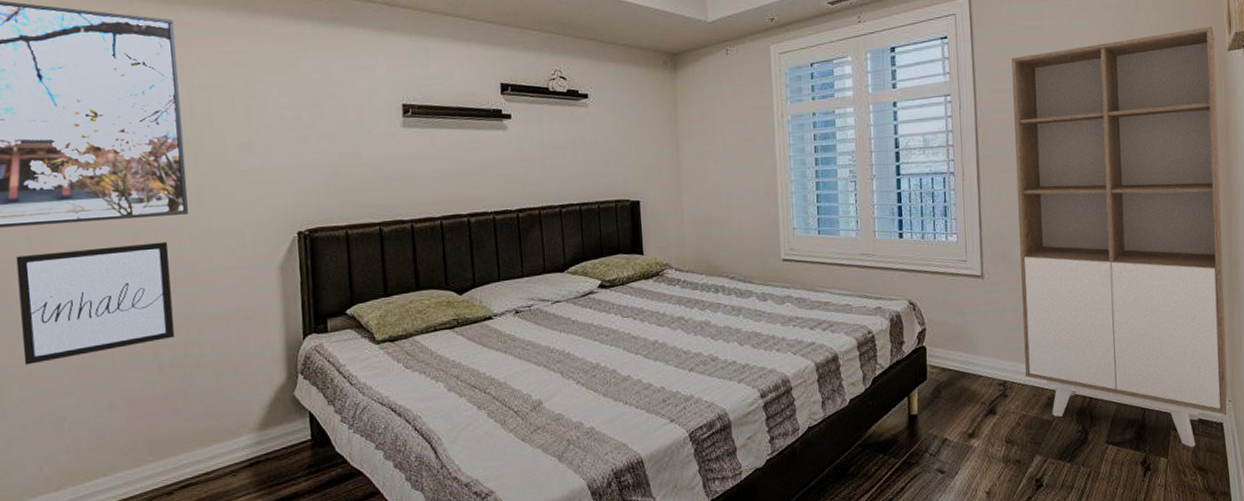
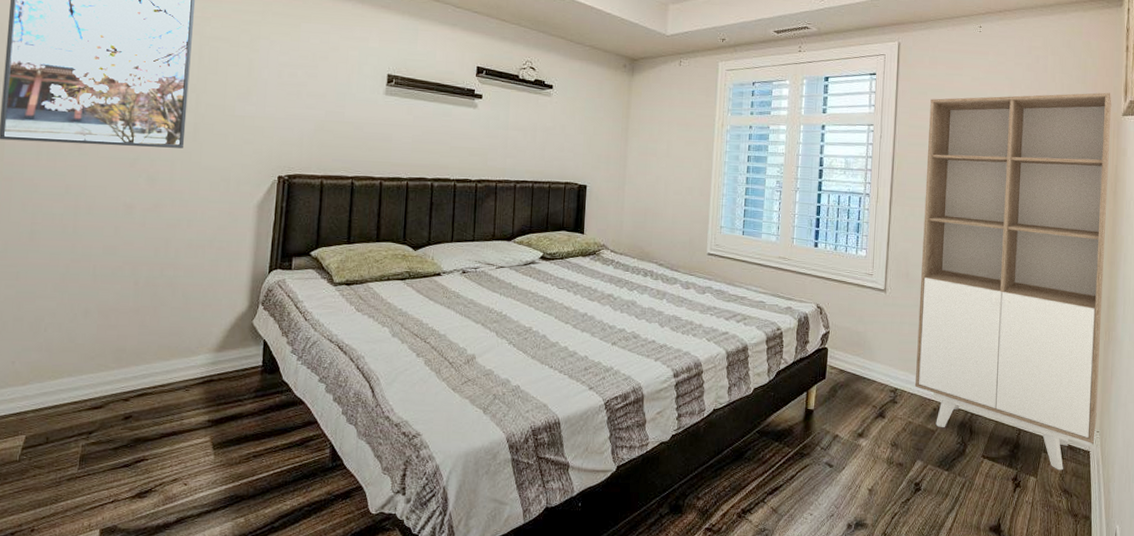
wall art: present [16,241,175,365] -> none [14,167,161,267]

